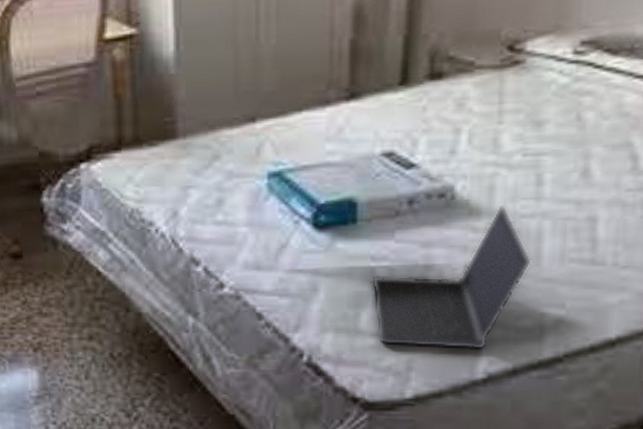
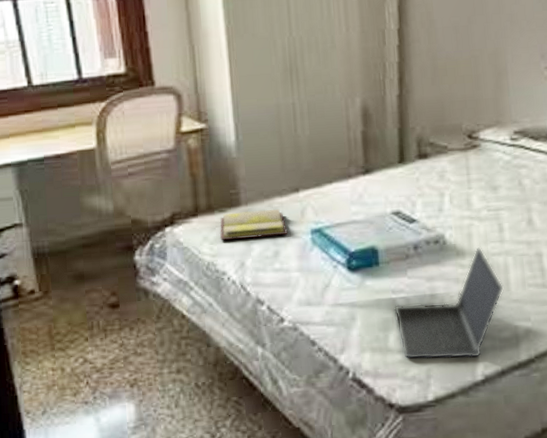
diary: none [147,144,236,183] -> present [219,209,288,241]

